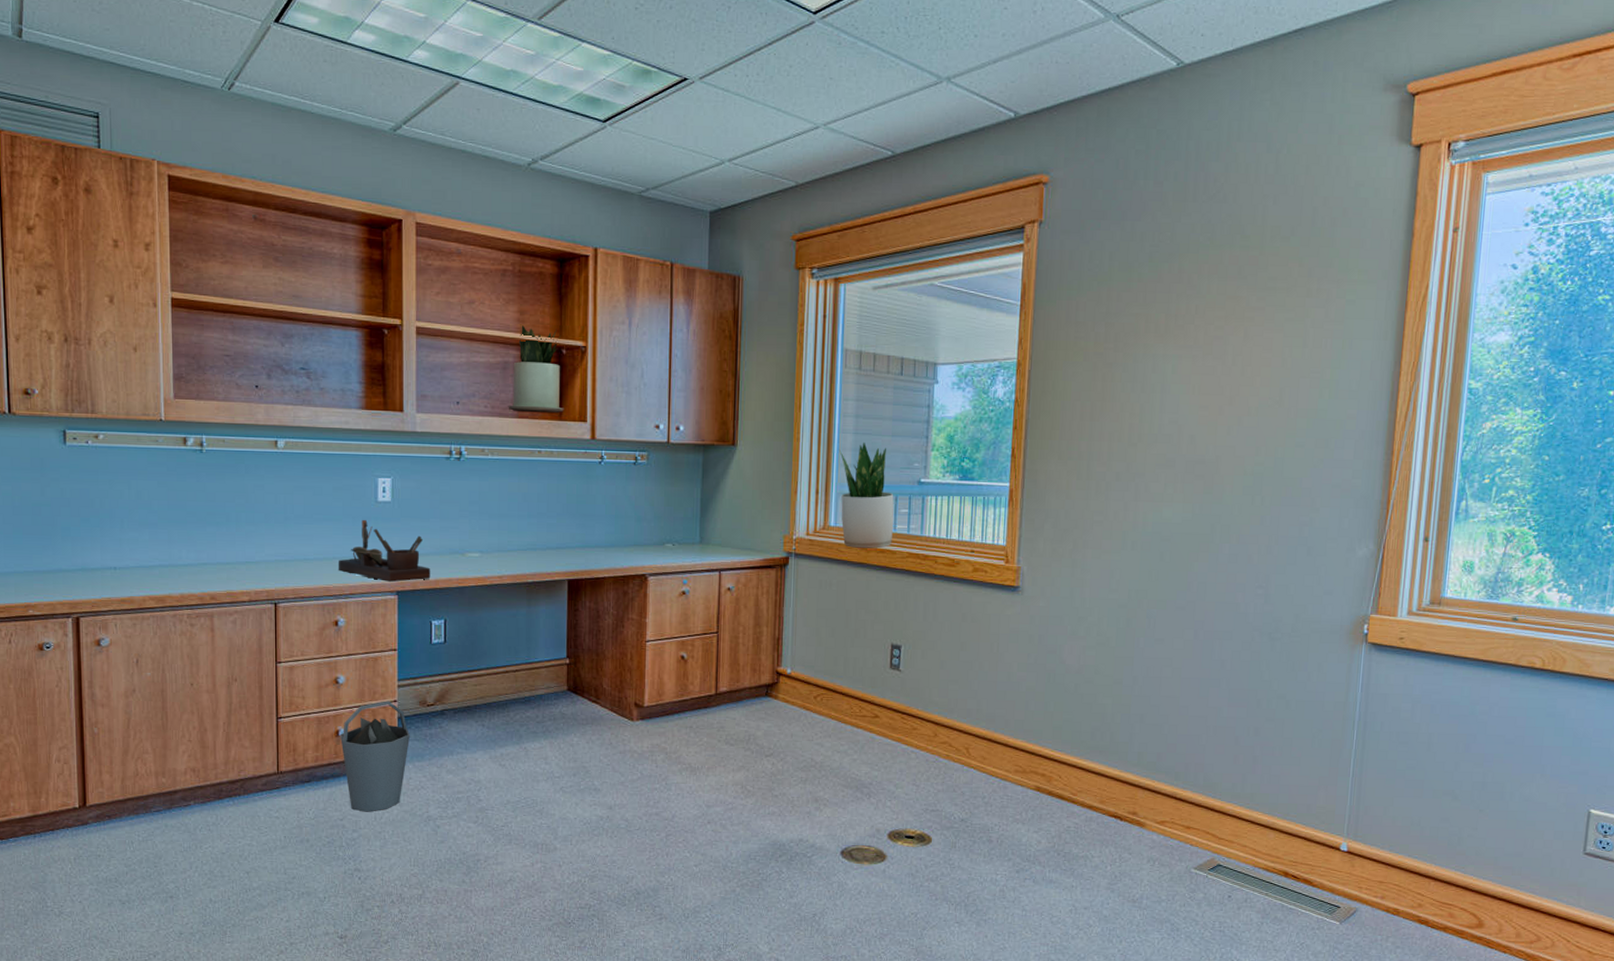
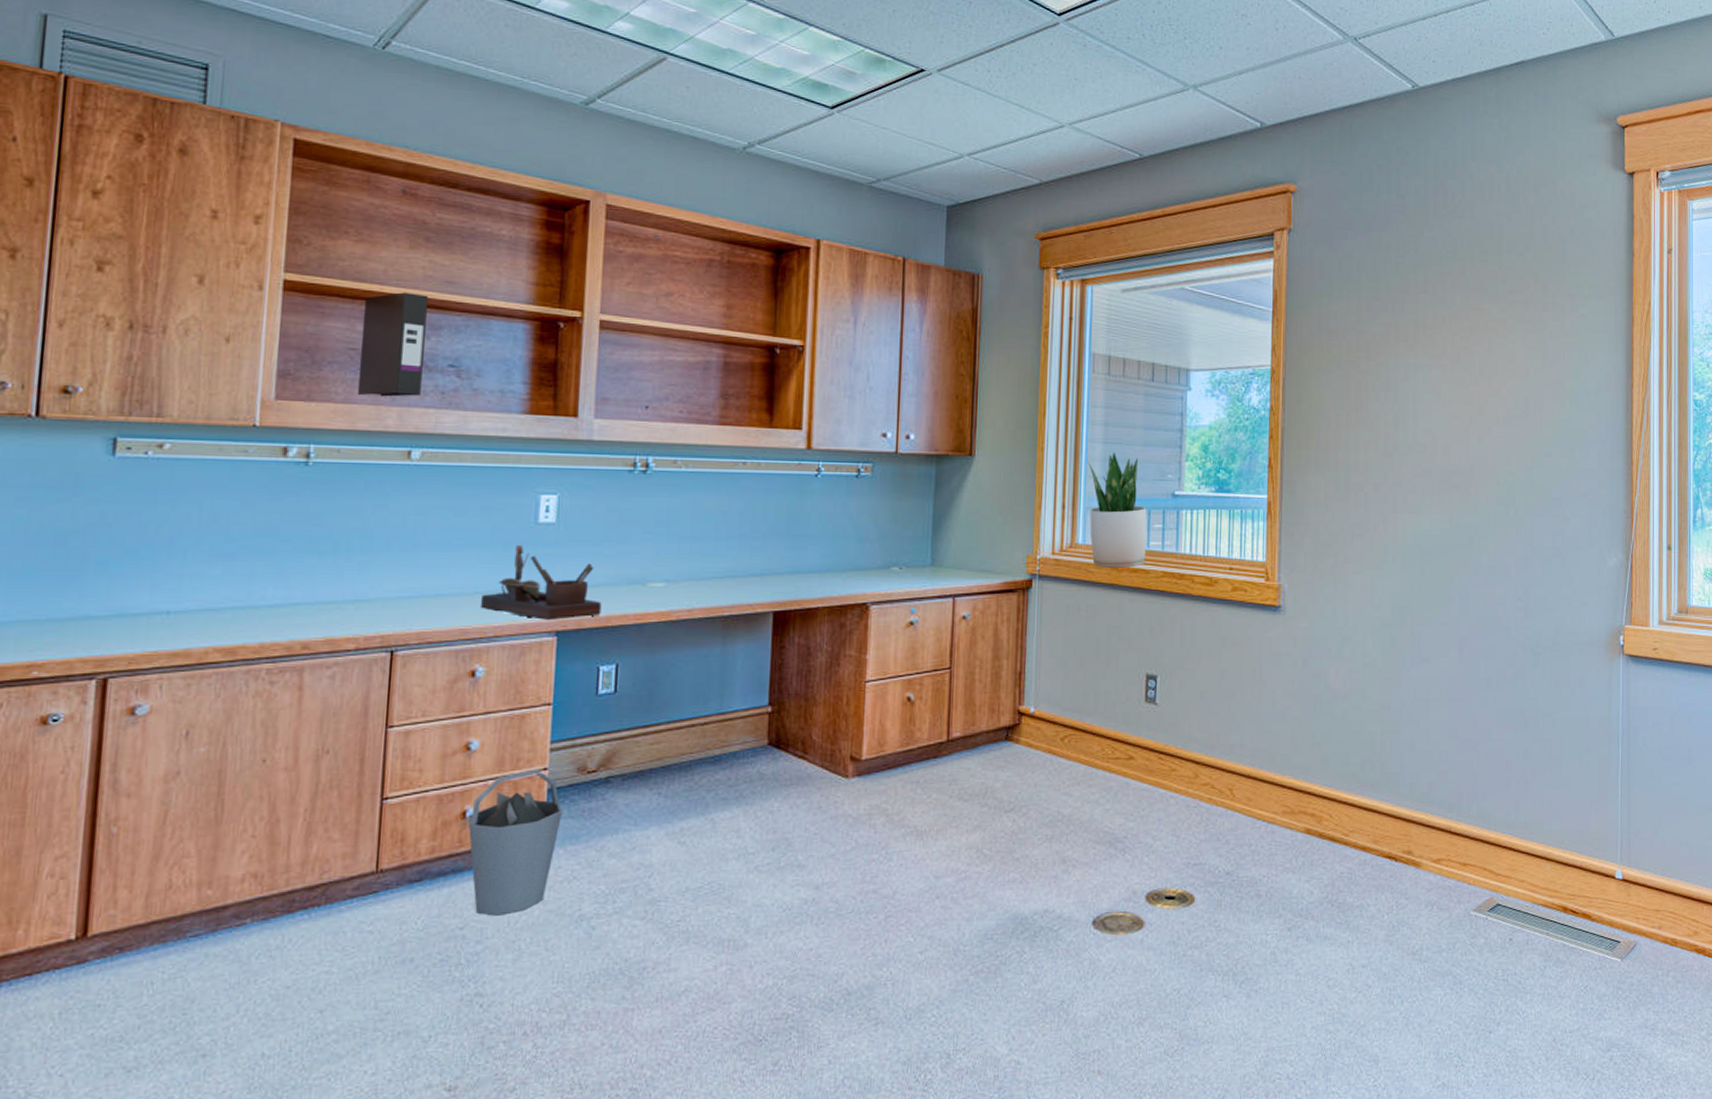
binder: none [232,306,281,396] -> present [357,292,428,397]
planter: present [508,325,564,414] -> none [708,321,776,420]

